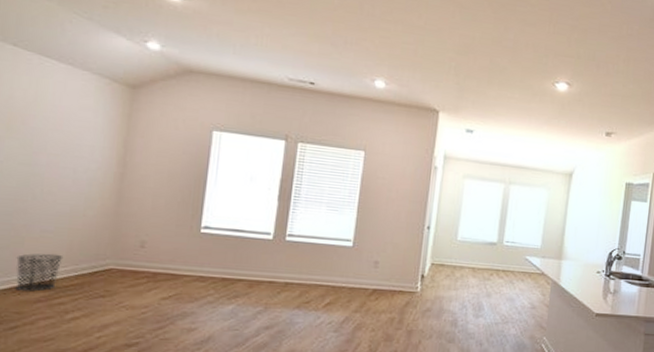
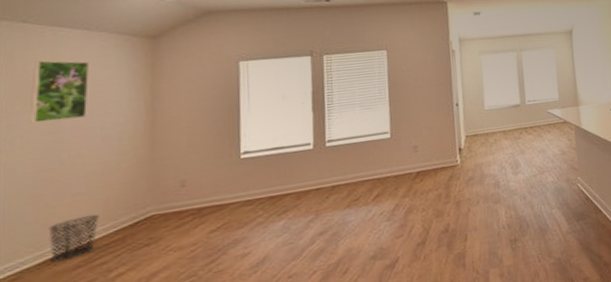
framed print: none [10,88,71,156] -> present [29,60,90,123]

